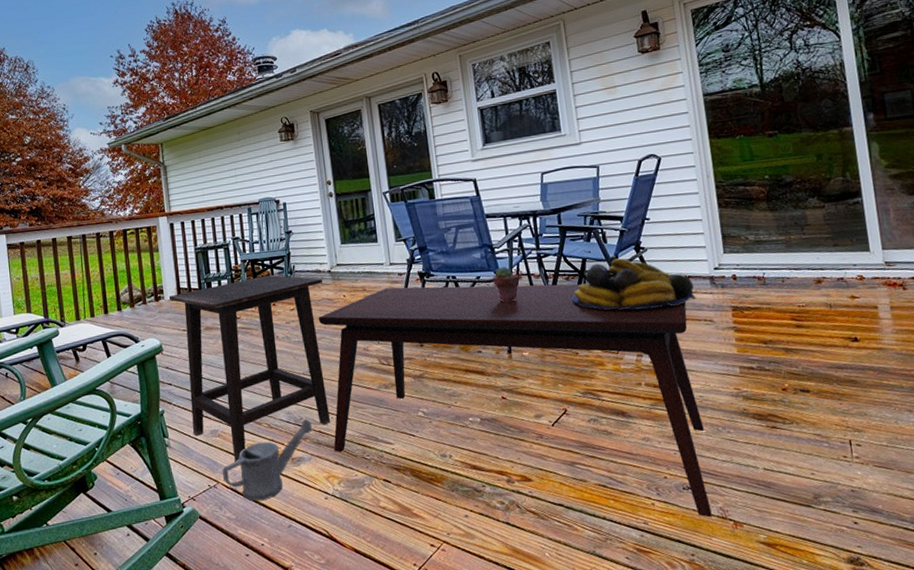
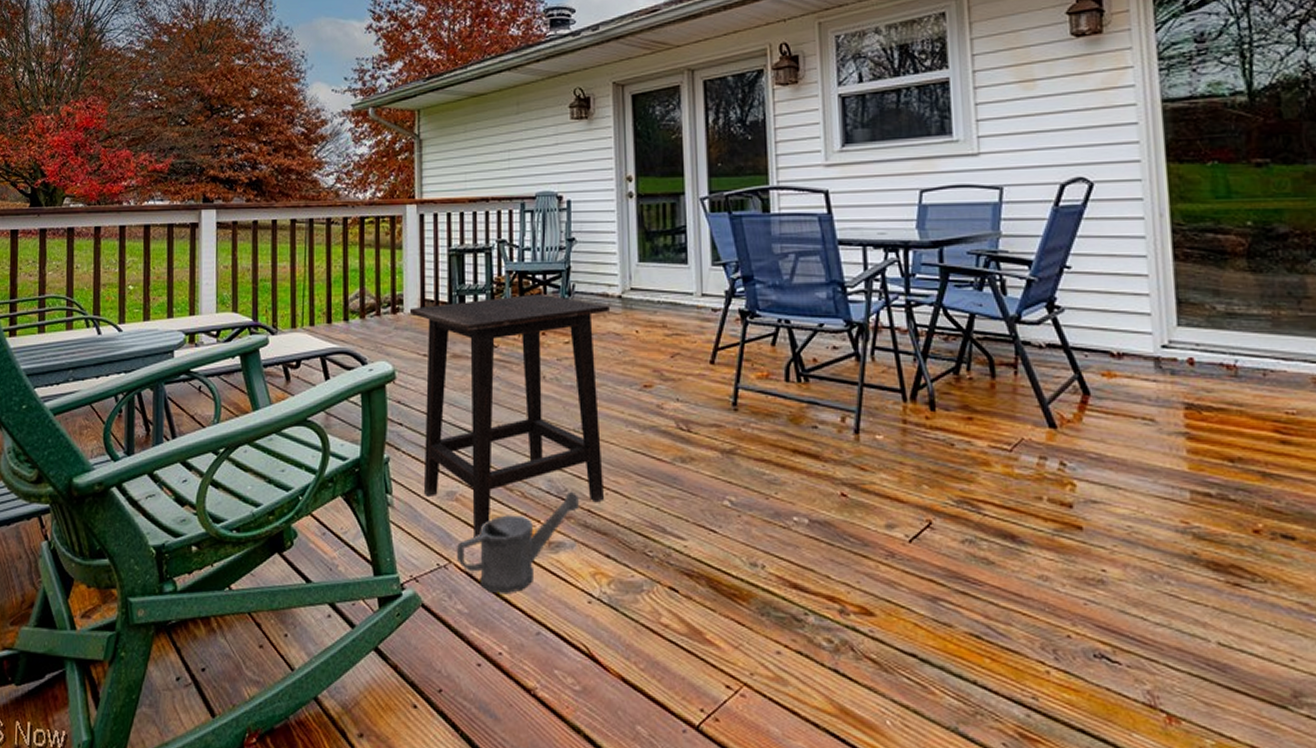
coffee table: present [318,284,712,518] -> none [599,326,1135,703]
potted succulent: present [492,266,520,303] -> none [841,314,879,363]
fruit bowl: present [572,258,697,310] -> none [951,318,1134,394]

